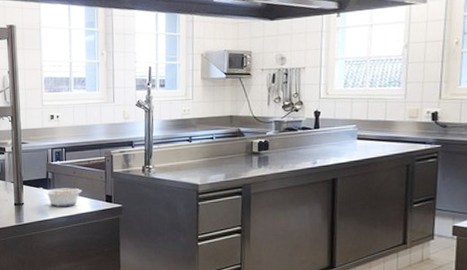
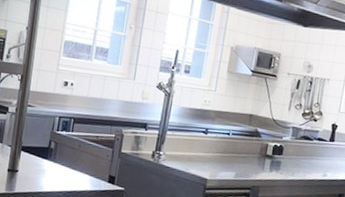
legume: present [39,188,82,207] -> none [38,156,85,182]

